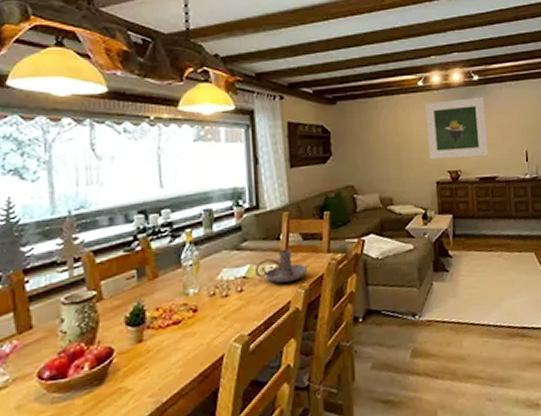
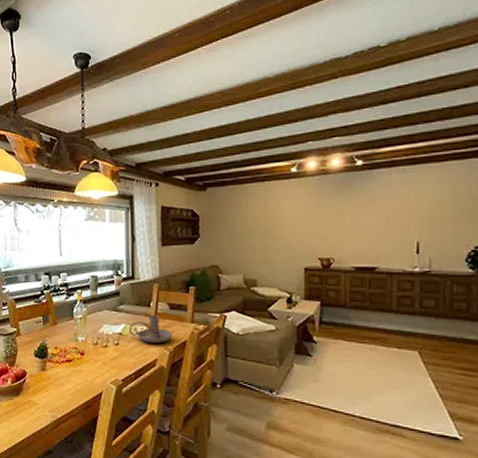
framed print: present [425,97,488,159] -> none [297,183,368,246]

